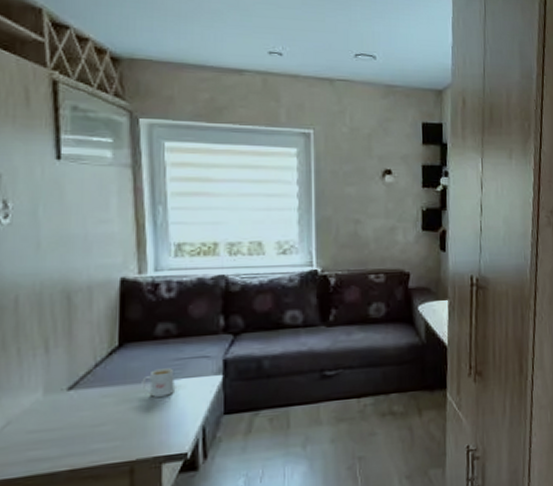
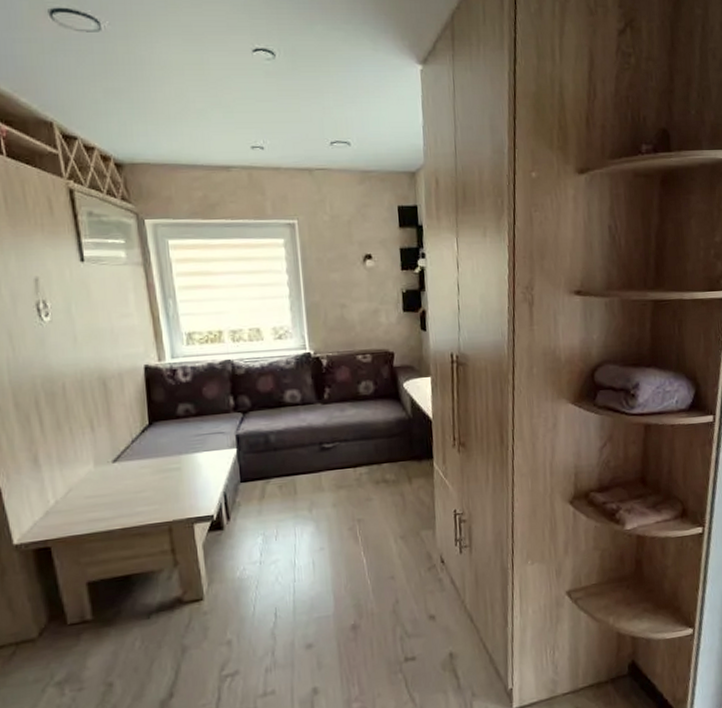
mug: present [141,368,175,397] -> none [170,443,198,468]

